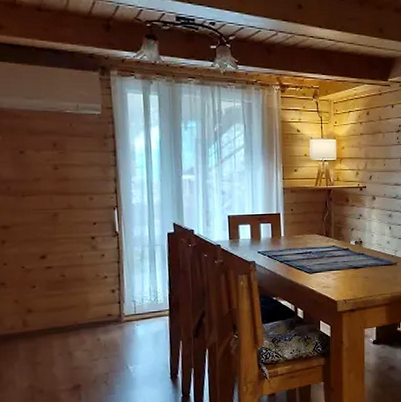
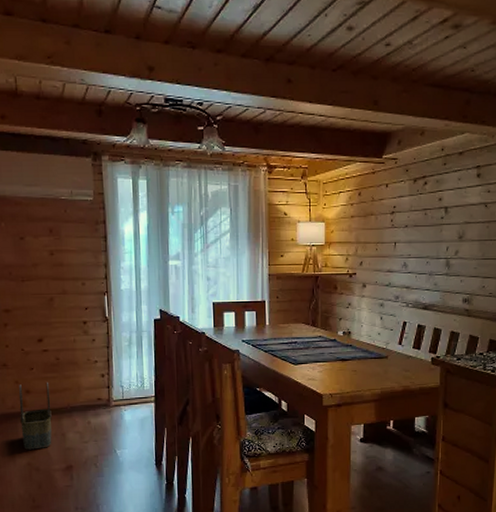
basket: none [19,300,57,372] -> present [19,383,52,450]

